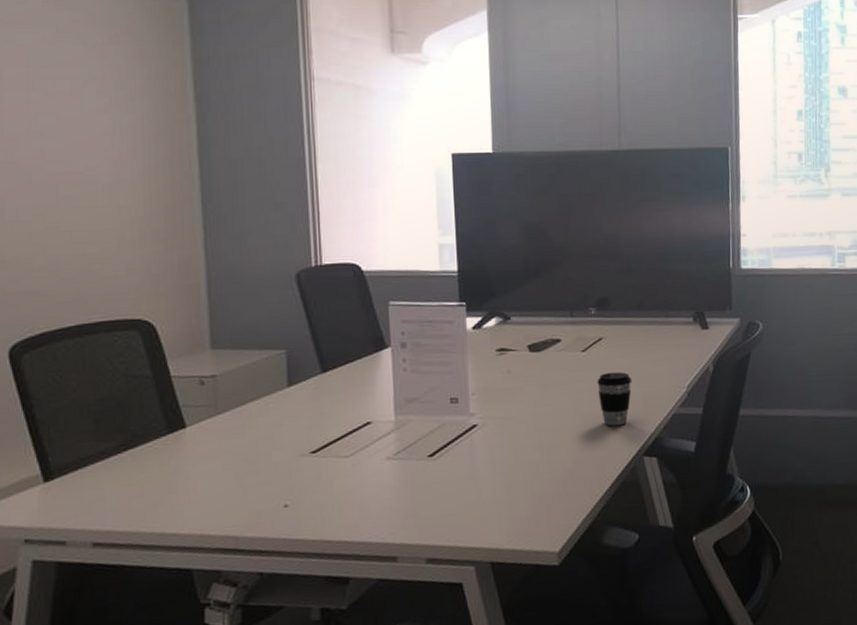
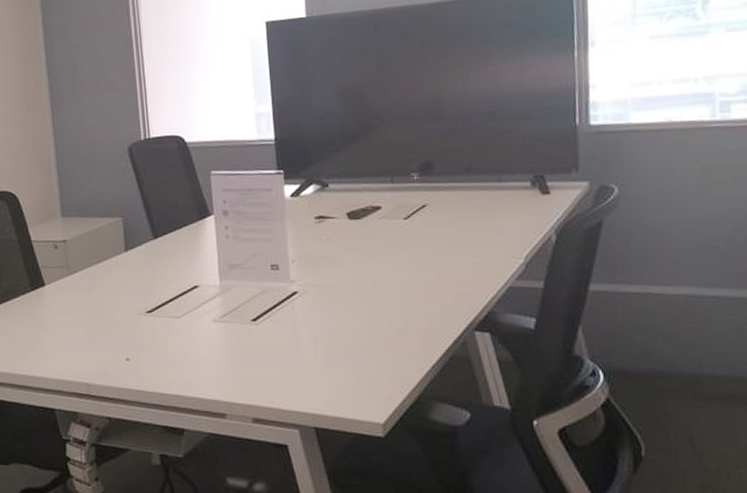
coffee cup: present [597,372,632,426] -> none [421,240,461,298]

